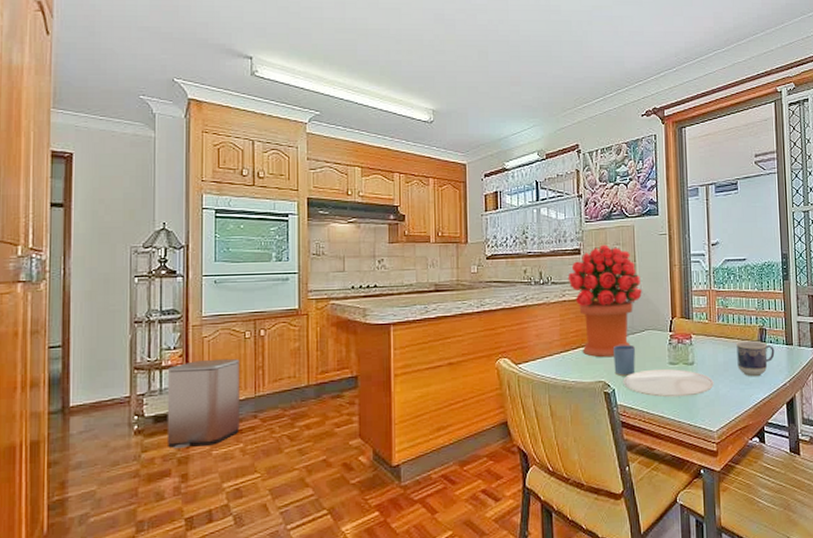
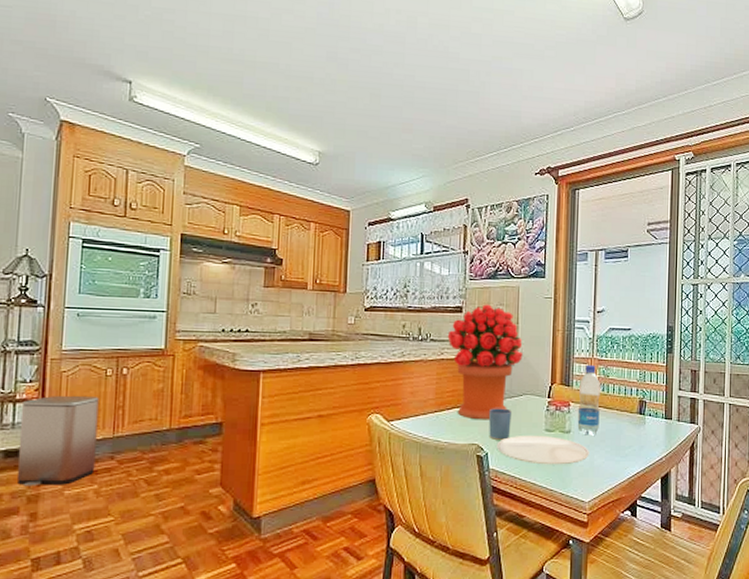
bottle: none [699,296,722,366] -> present [577,364,600,436]
cup: present [735,340,775,377] -> none [614,412,653,450]

